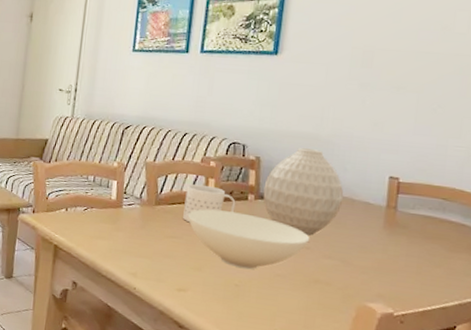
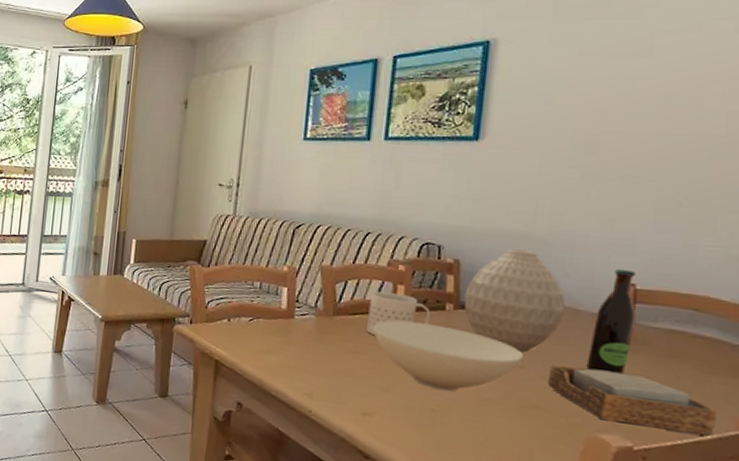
napkin holder: none [328,246,458,304] -> present [547,365,717,437]
bottle: none [359,165,400,253] -> present [586,269,637,374]

